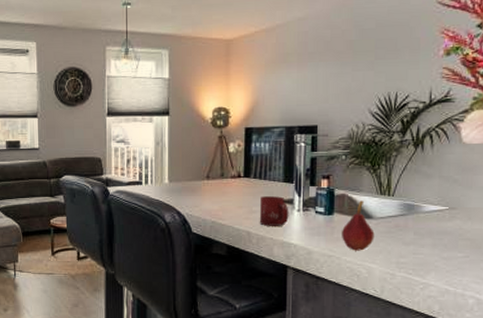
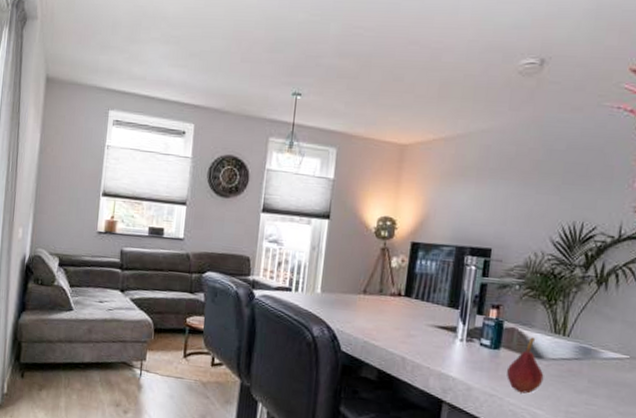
cup: present [259,196,289,226] -> none [416,319,451,356]

